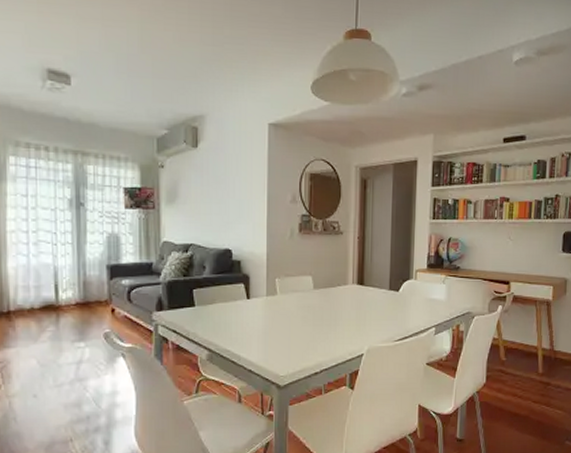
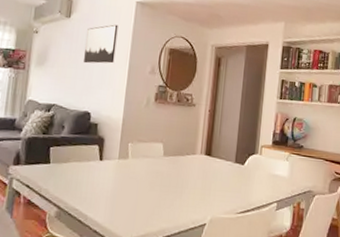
wall art: none [218,151,251,197] -> present [84,24,118,64]

